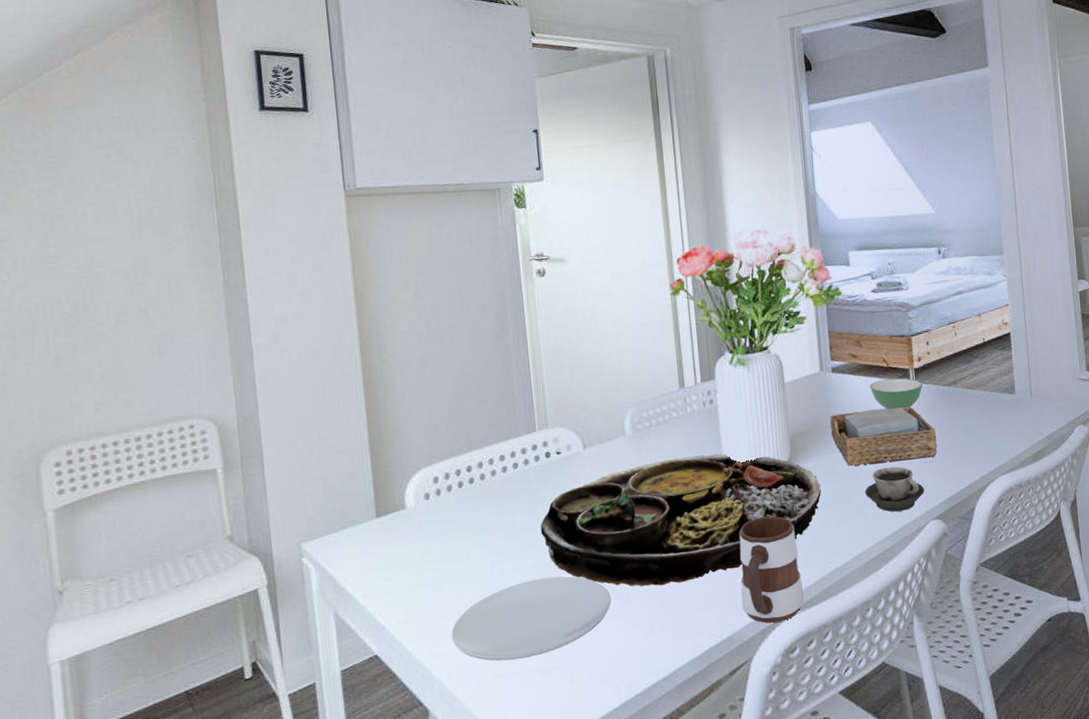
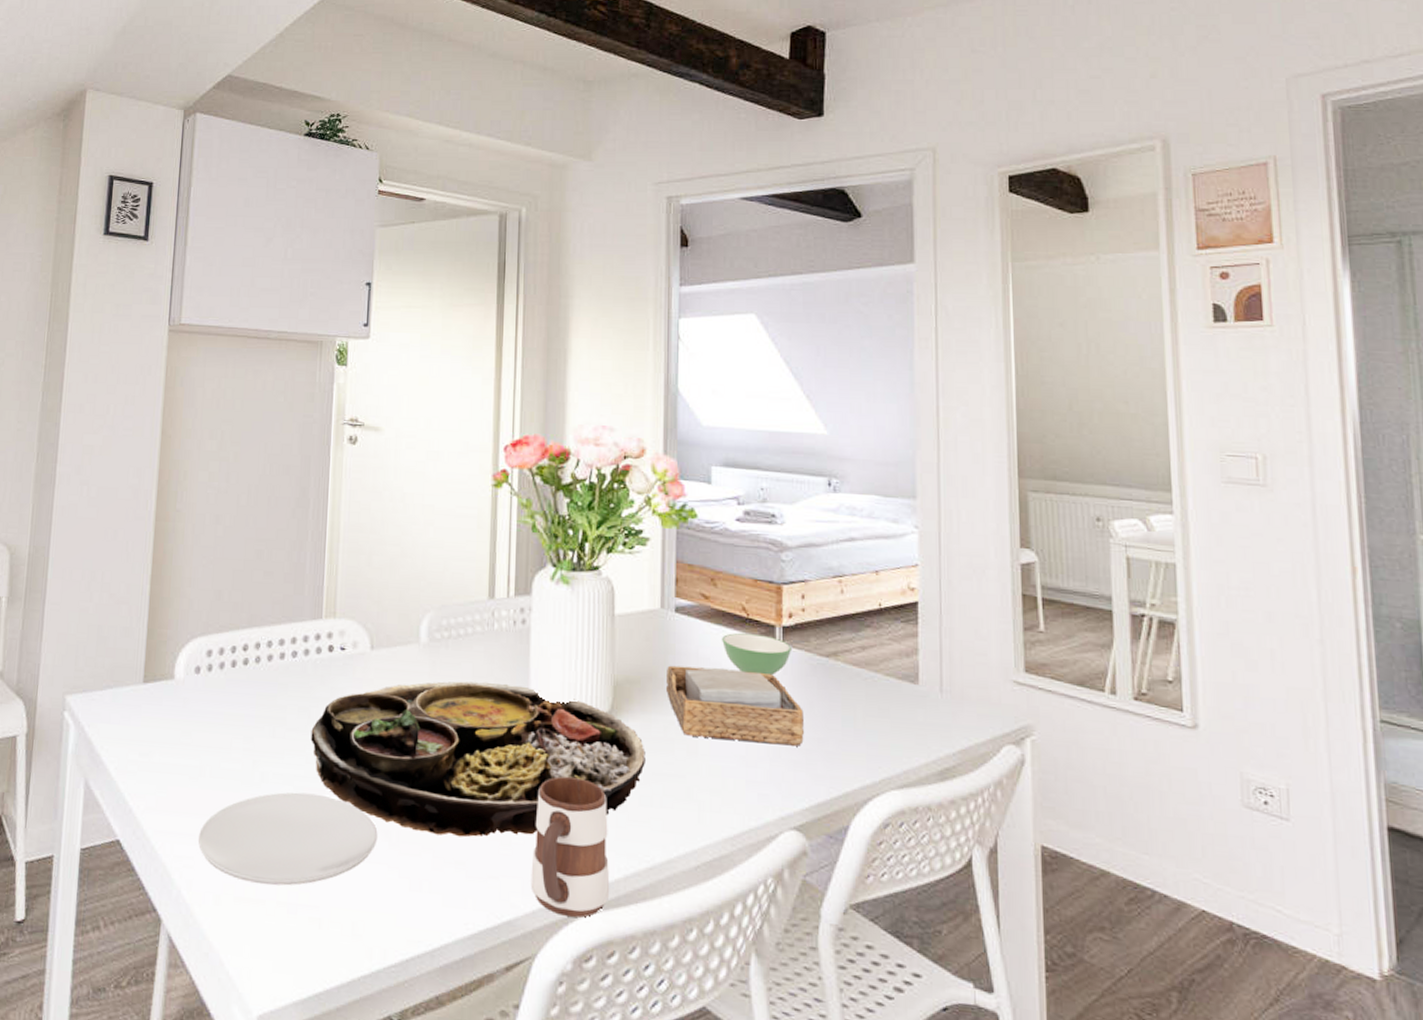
cup: present [865,466,924,512] -> none [702,746,781,809]

